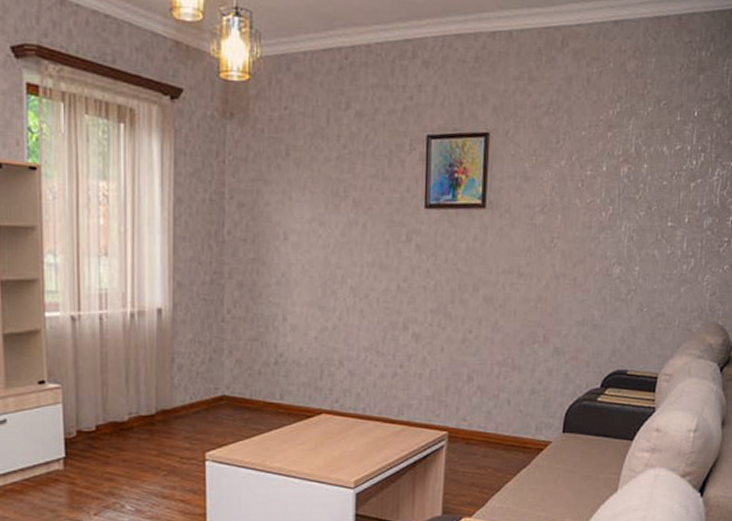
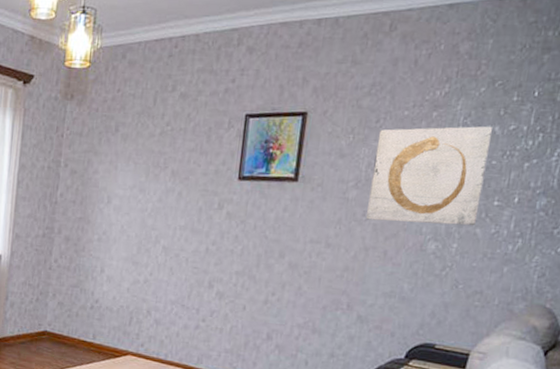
wall art: none [555,146,662,248] -> present [366,126,494,226]

